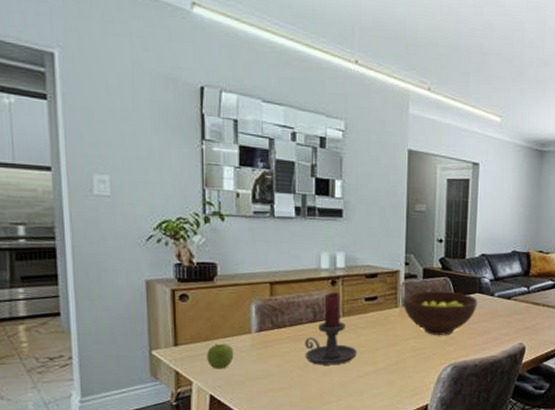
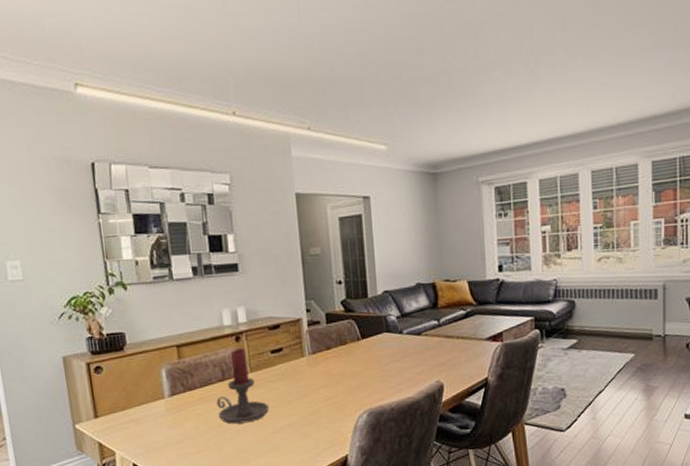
fruit: present [207,344,234,368] -> none [125,411,151,436]
fruit bowl: present [402,291,478,335] -> none [308,334,387,382]

